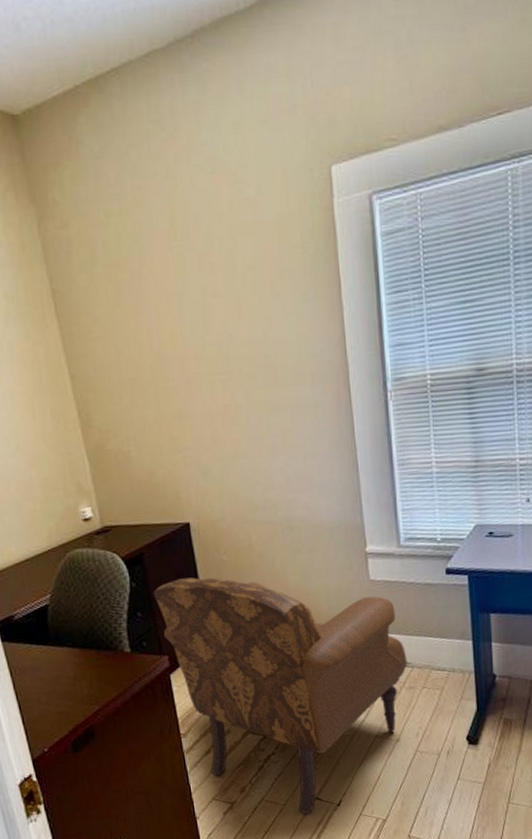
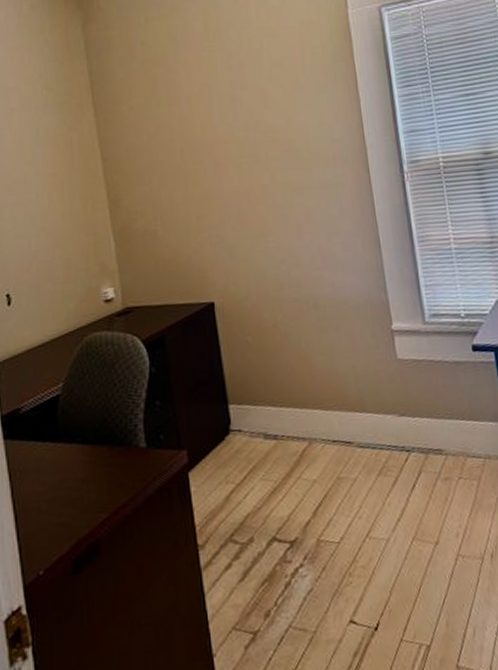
armchair: present [153,577,408,815] -> none [173,360,441,644]

